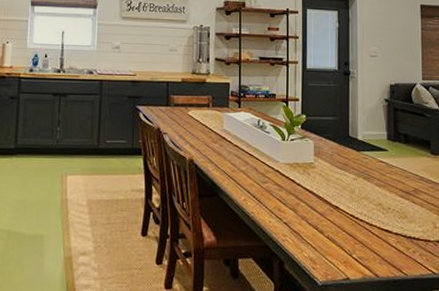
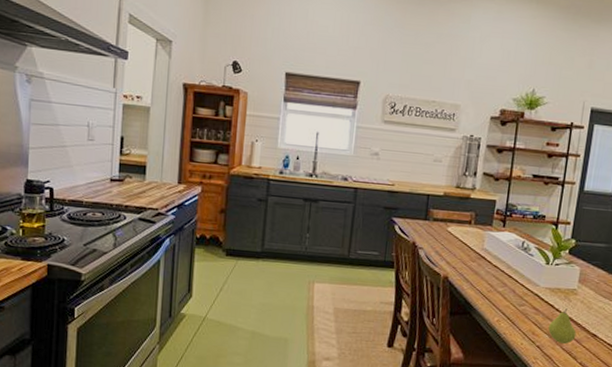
fruit: none [293,182,320,218] -> present [548,308,577,344]

